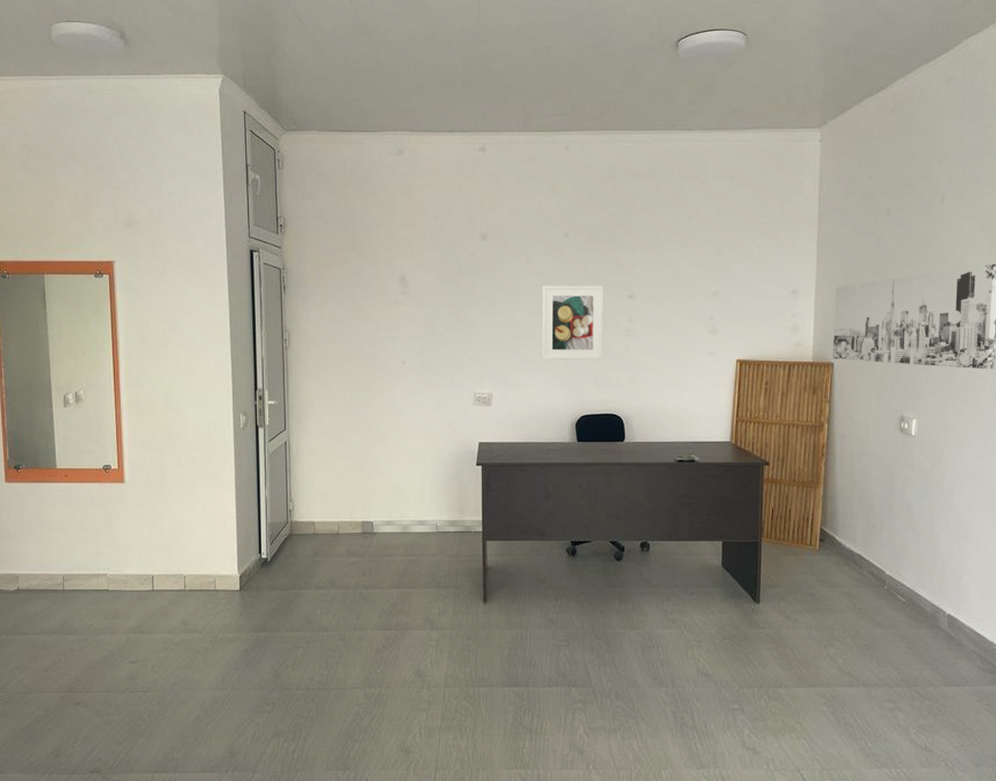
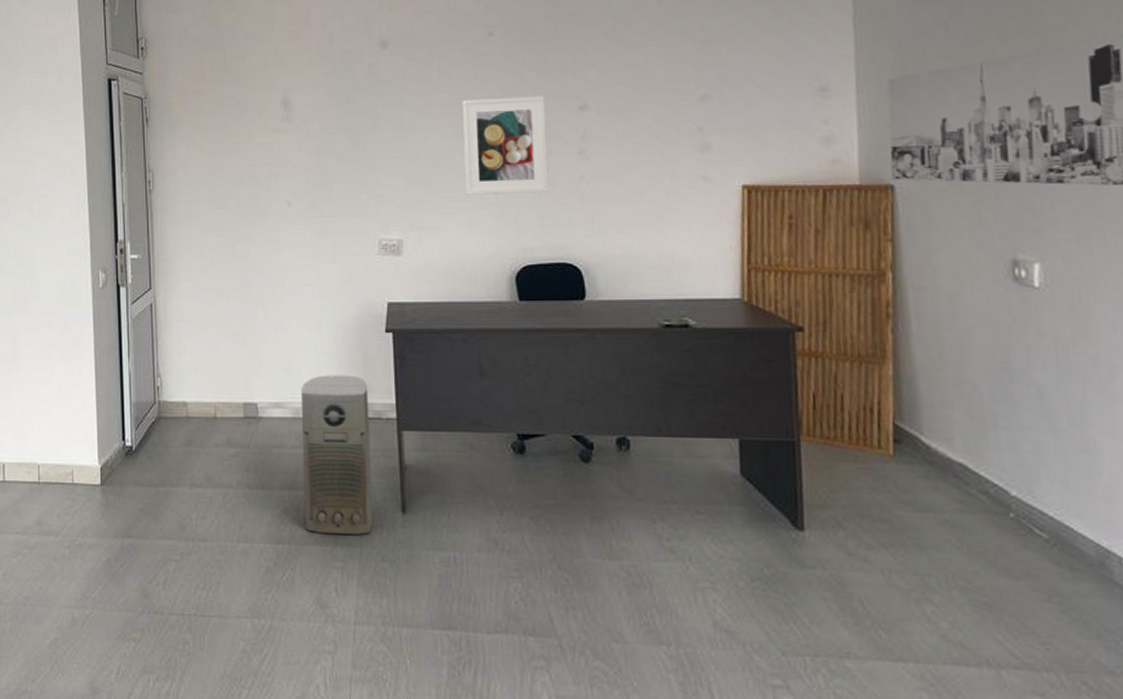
air purifier: none [408,499,461,620] -> present [300,375,373,535]

